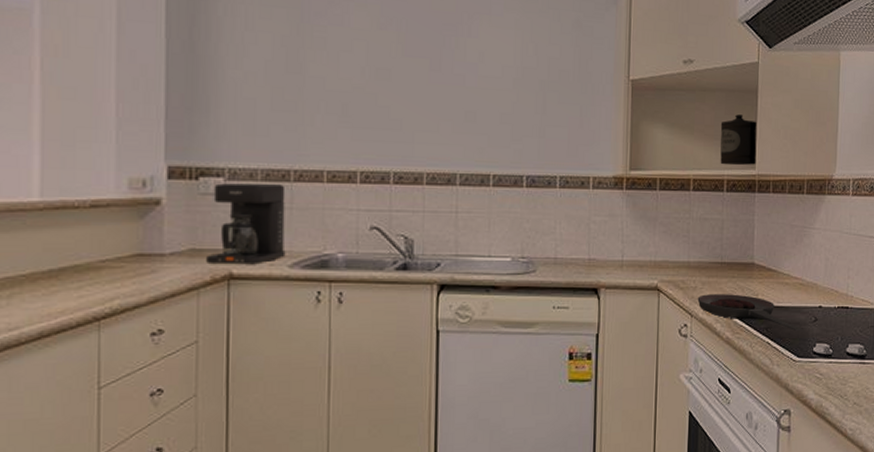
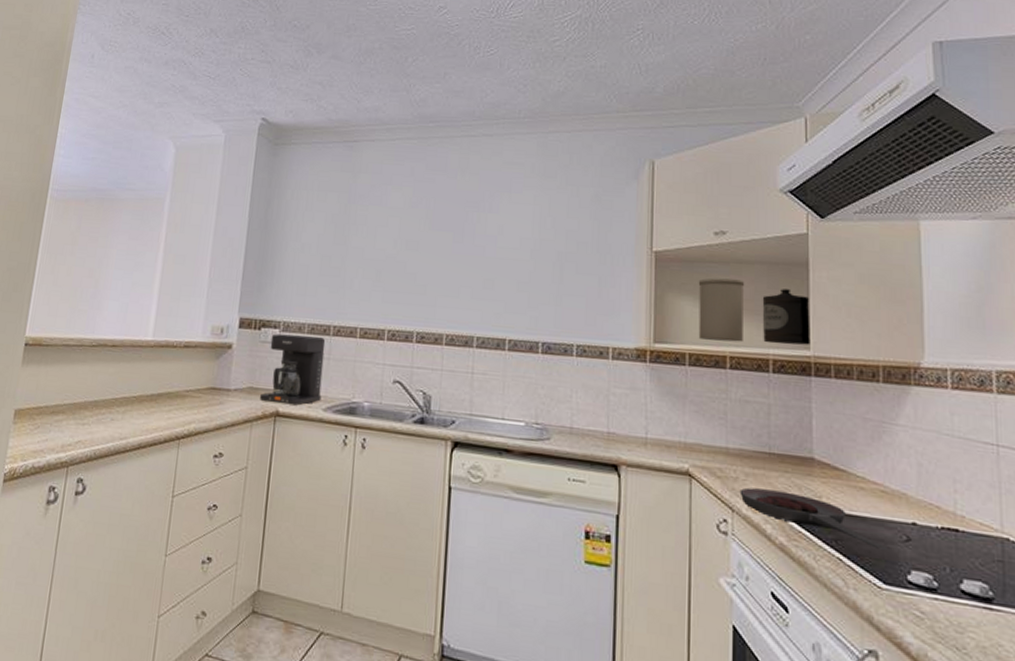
canister: none [668,105,708,166] -> present [698,278,745,343]

